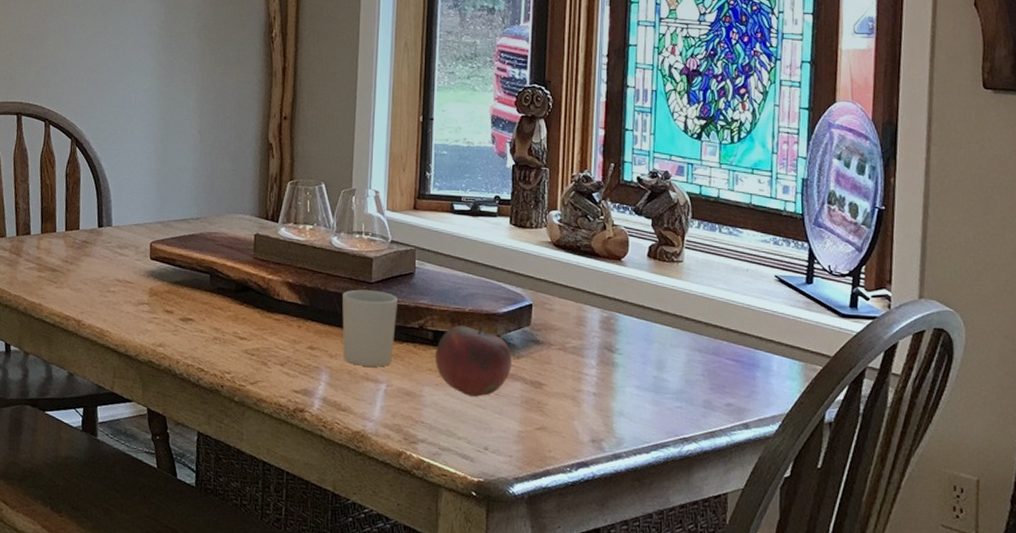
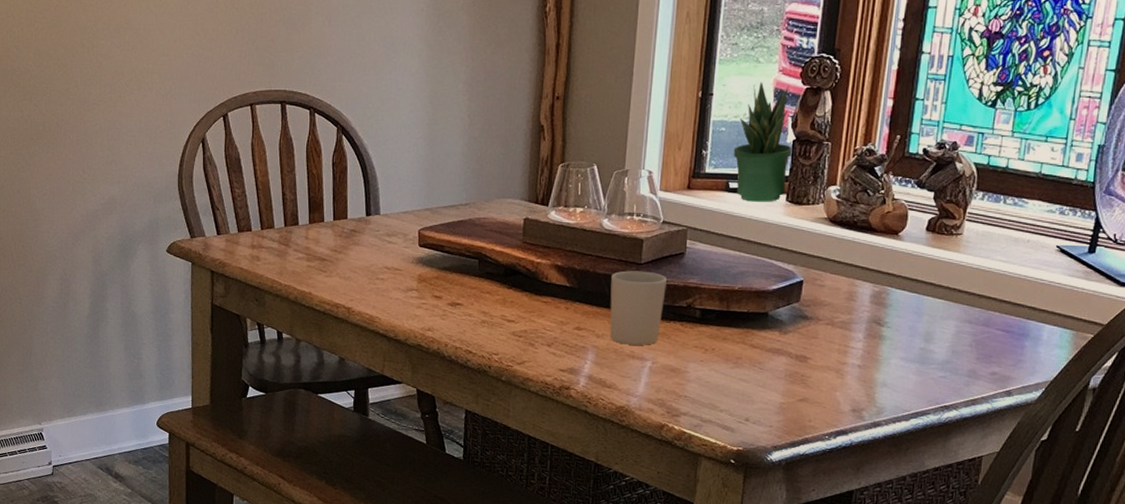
fruit: present [435,324,511,397] -> none [701,302,779,371]
planter: none [456,109,512,225] -> present [733,82,792,202]

